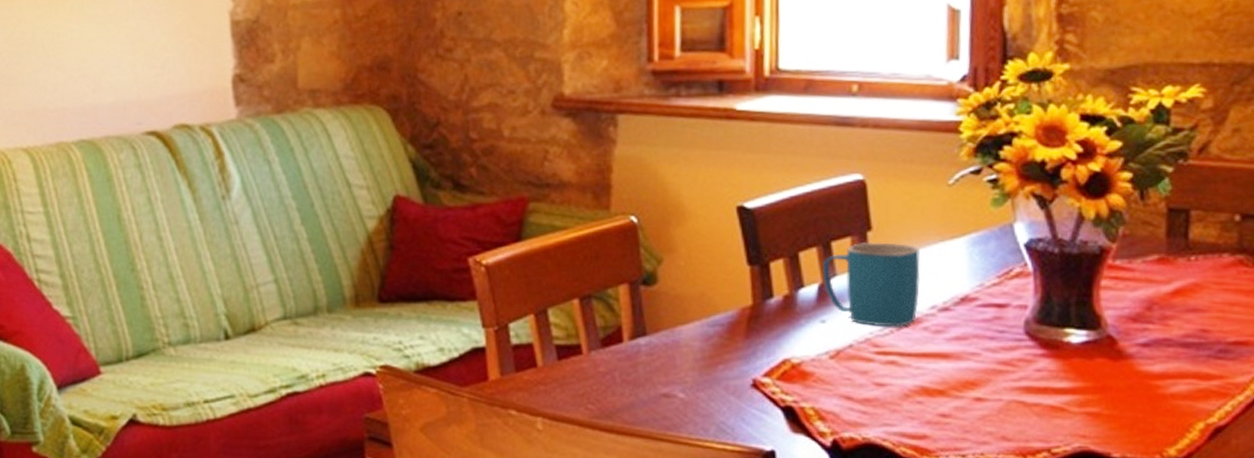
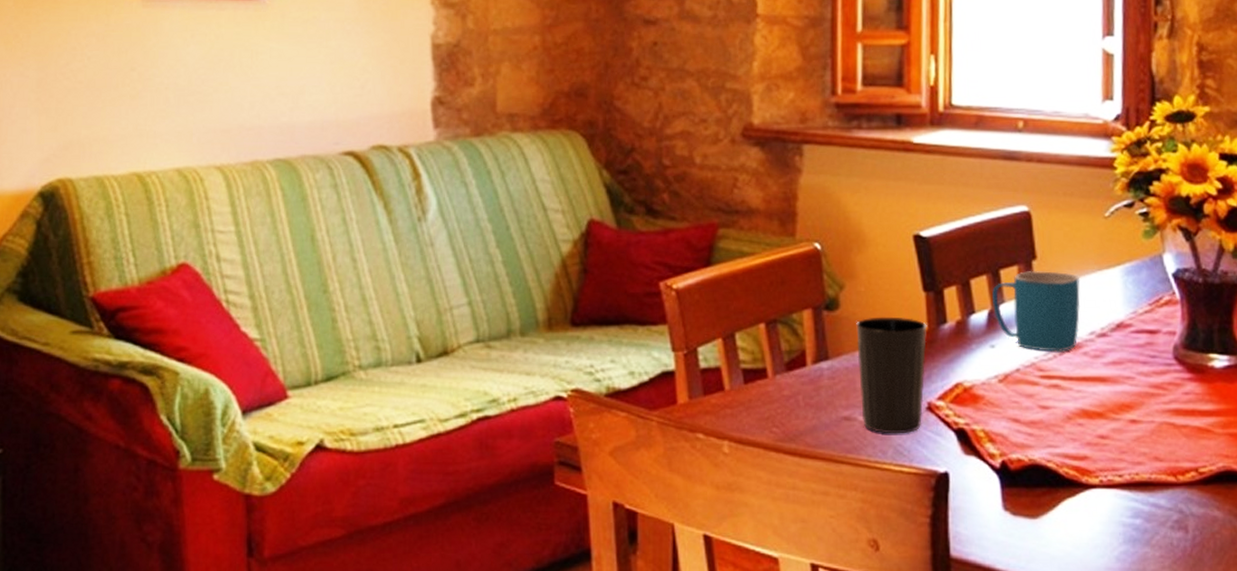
cup: none [675,291,752,412] -> present [856,317,927,434]

